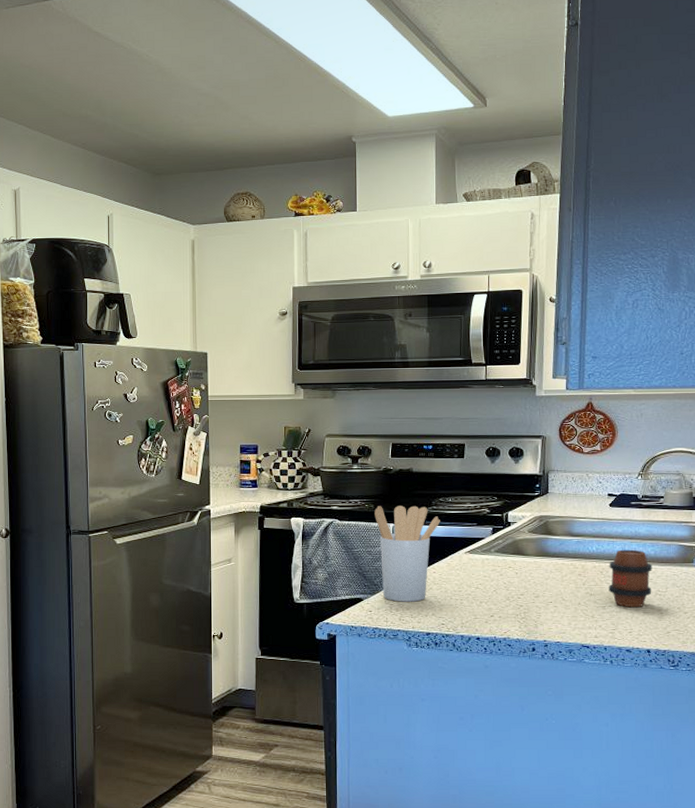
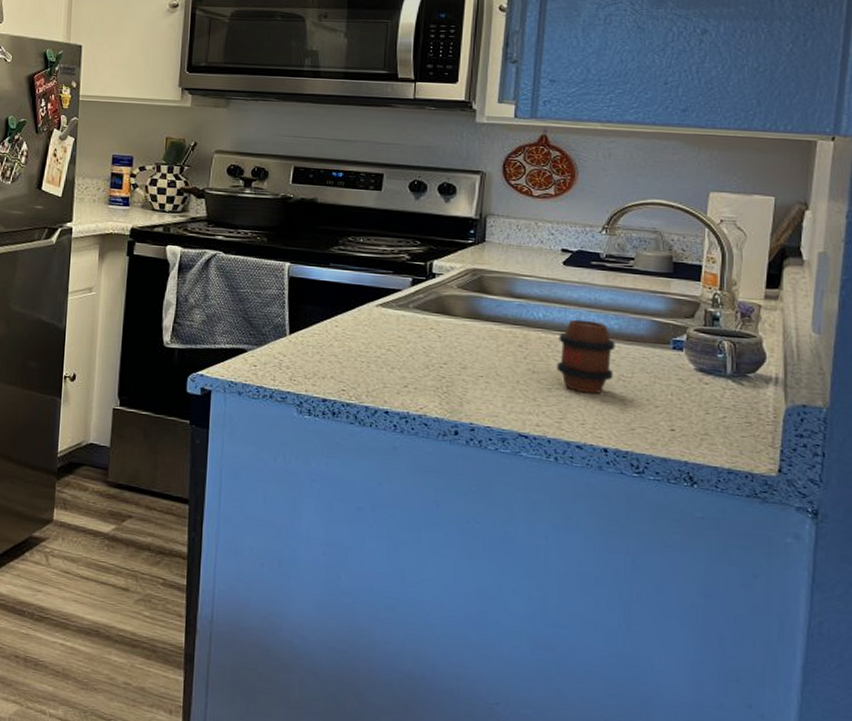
utensil holder: present [374,505,440,602] -> none [267,240,348,360]

